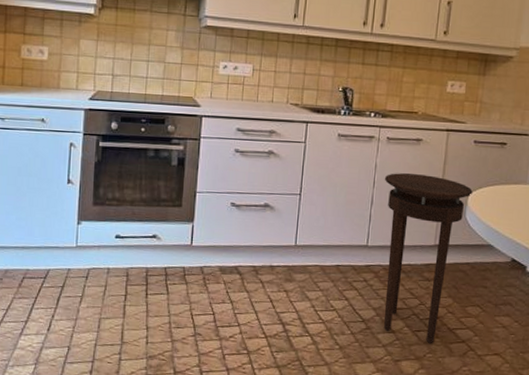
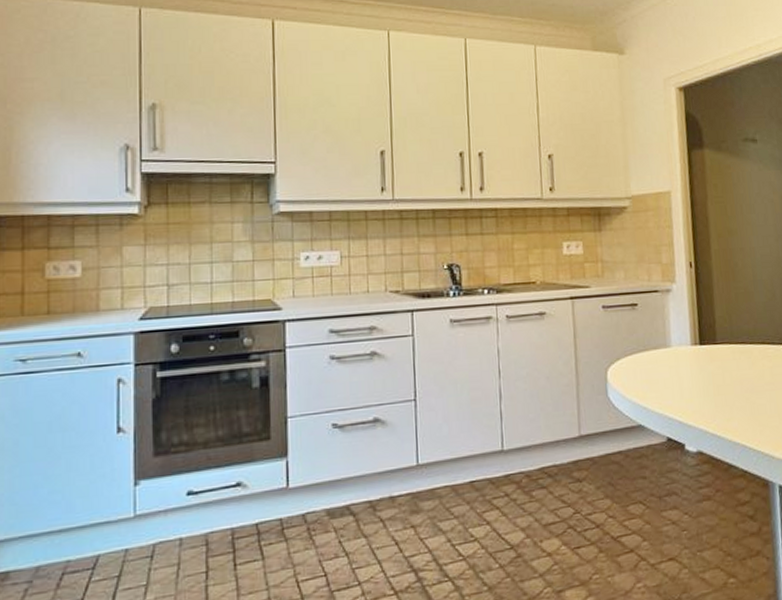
stool: present [383,173,473,344] -> none [510,353,611,562]

